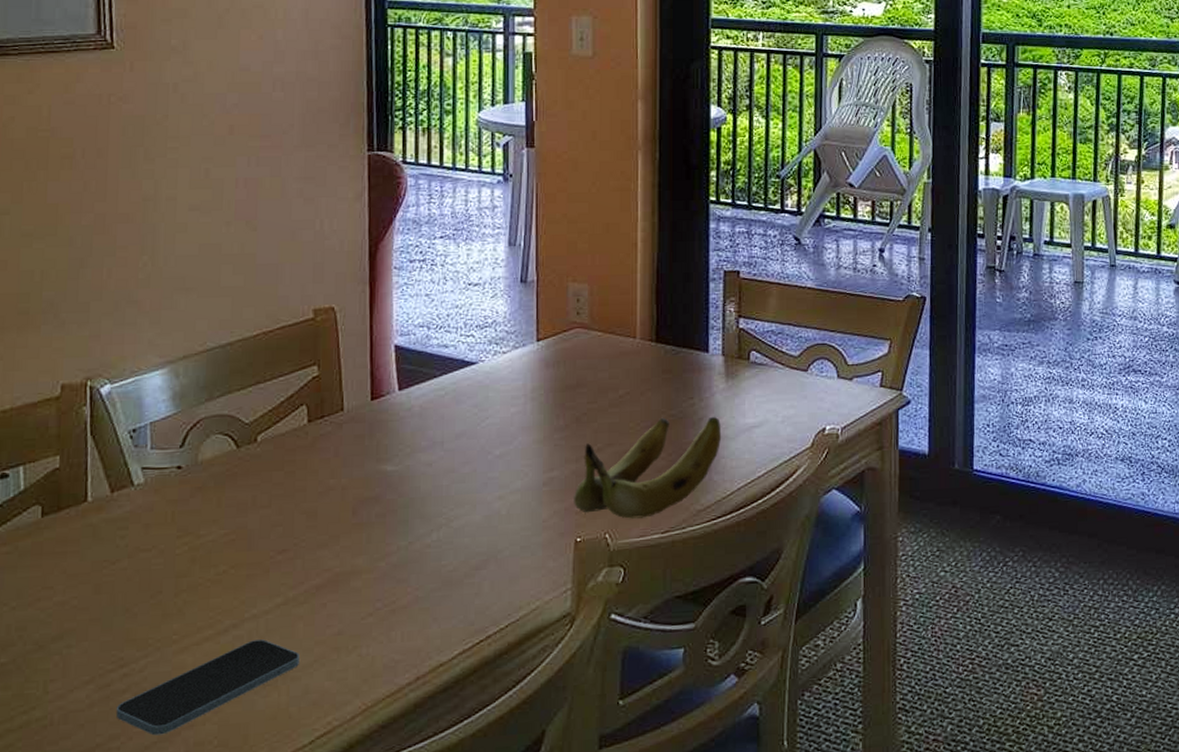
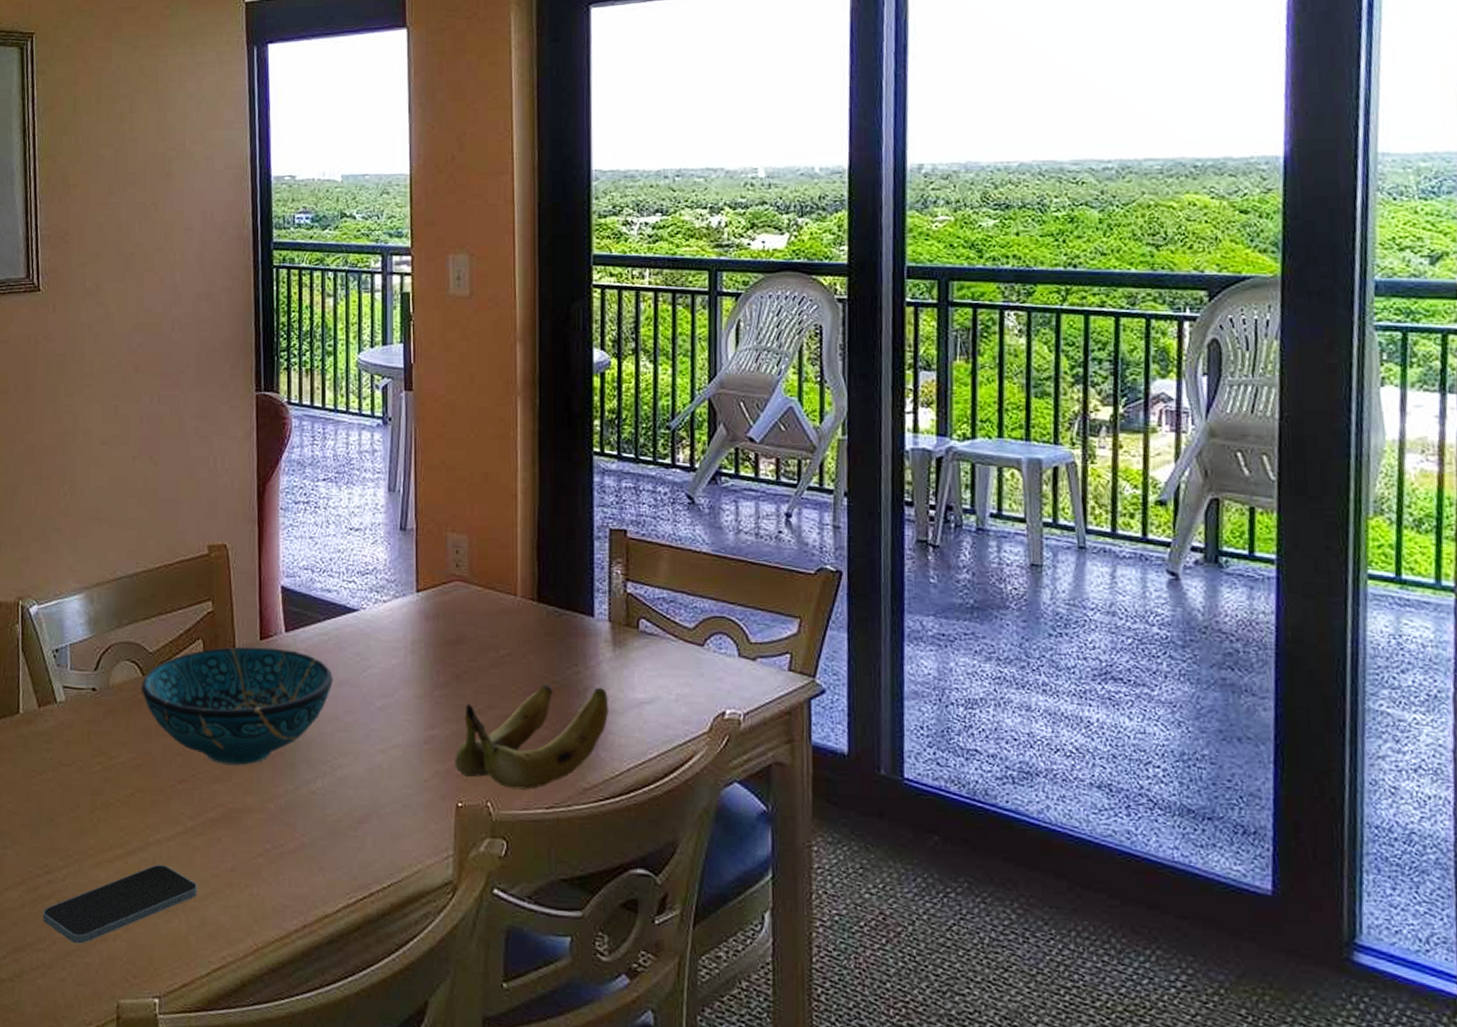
decorative bowl: none [235,407,450,530] -> present [141,646,333,766]

